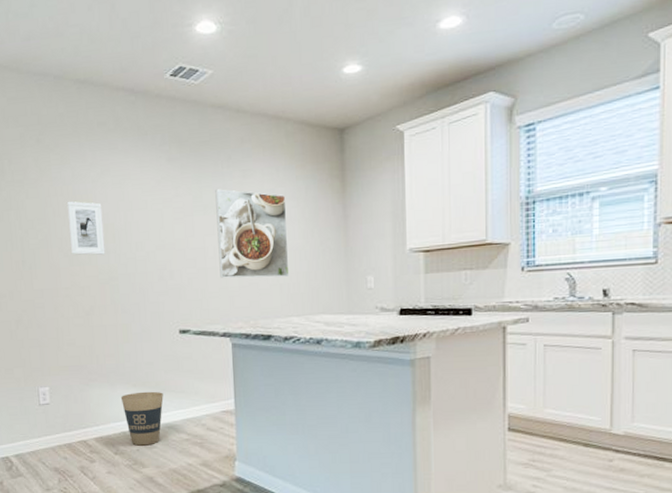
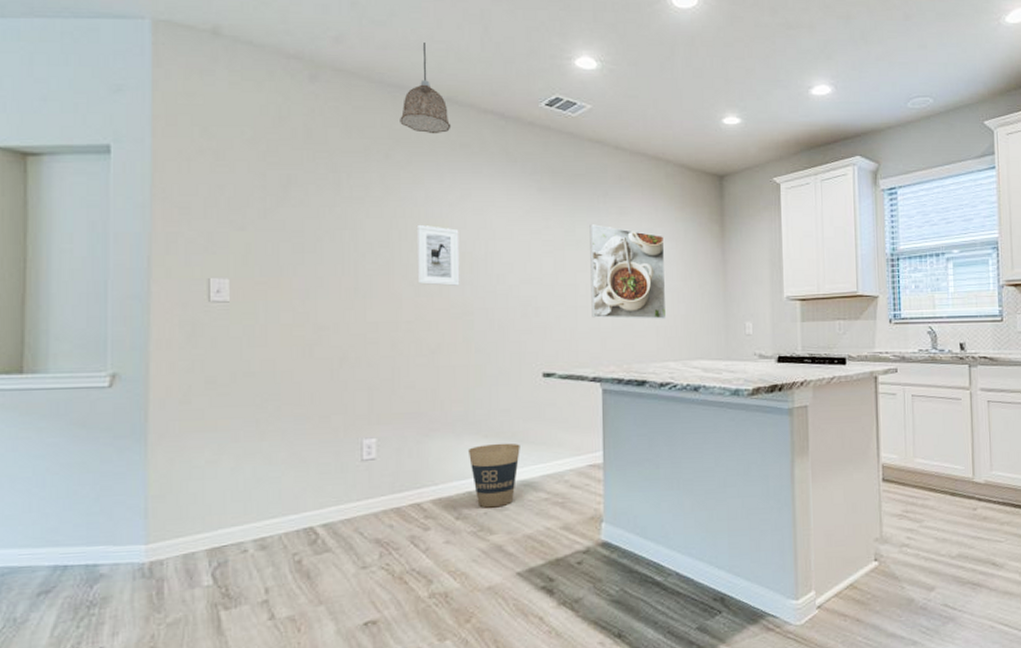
pendant lamp: none [46,29,89,116] -> present [400,43,451,134]

